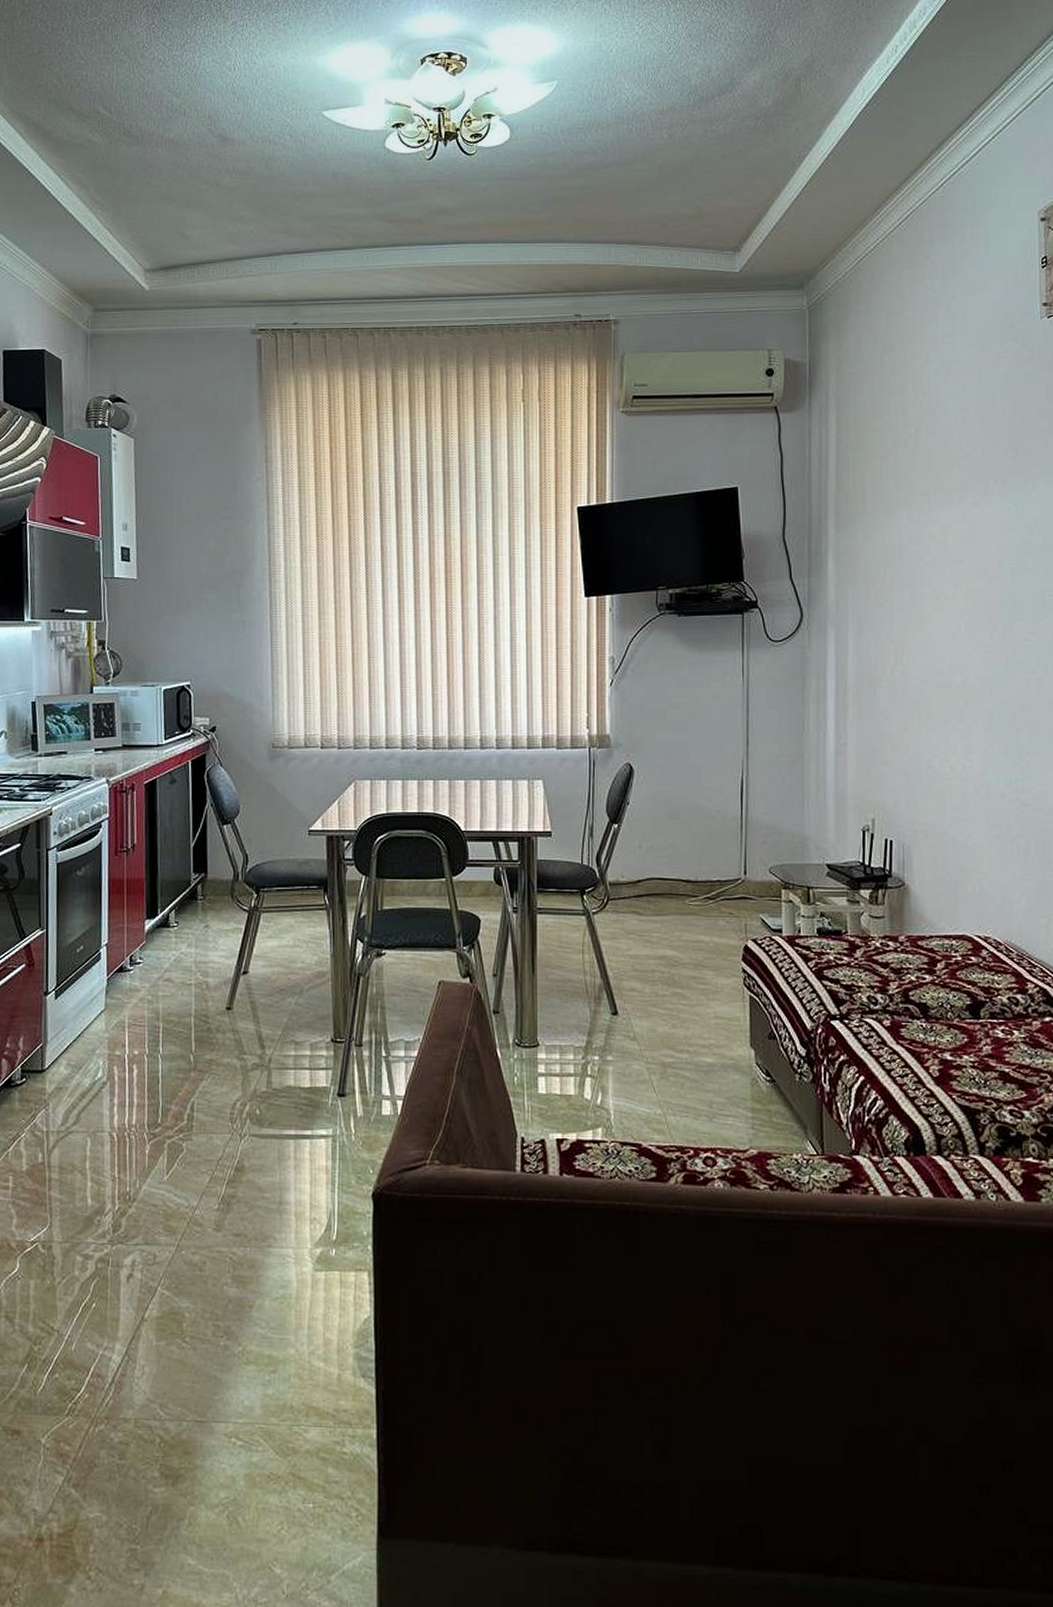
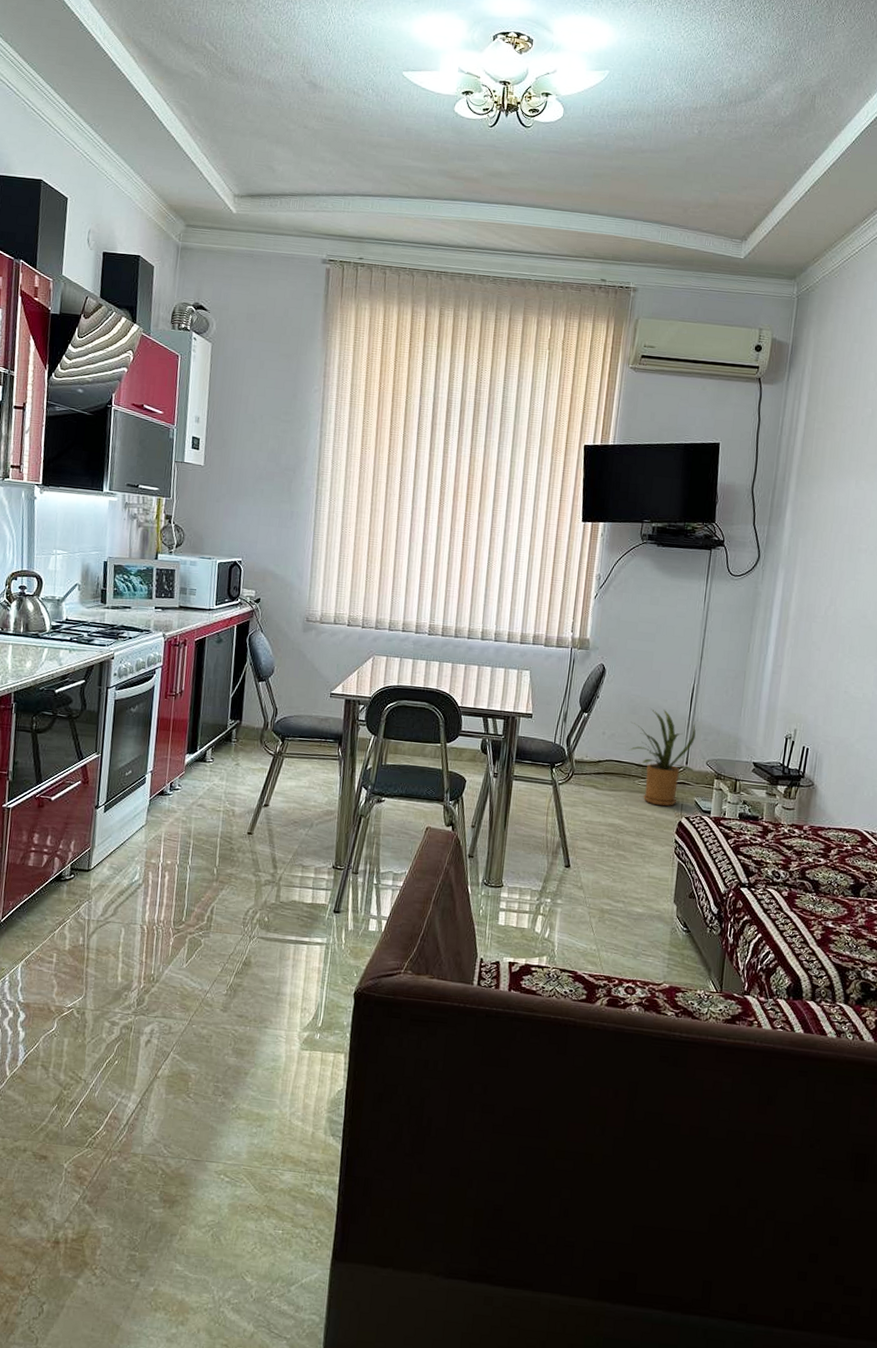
house plant: none [672,811,755,929] -> present [629,708,696,807]

